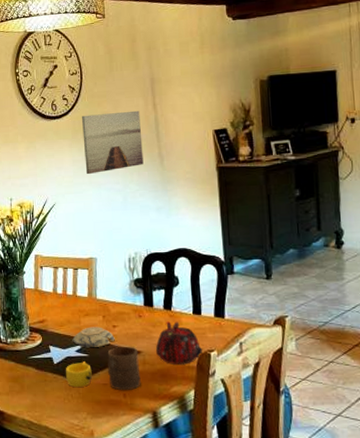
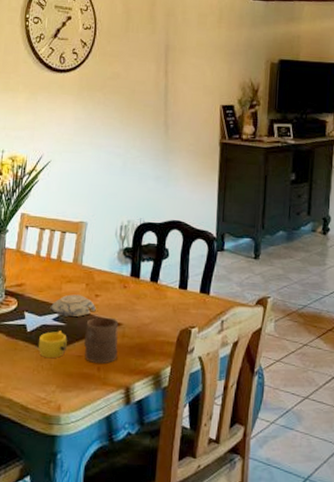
wall art: present [81,110,144,175] -> none [87,73,151,135]
teapot: present [156,321,202,365] -> none [137,294,184,340]

